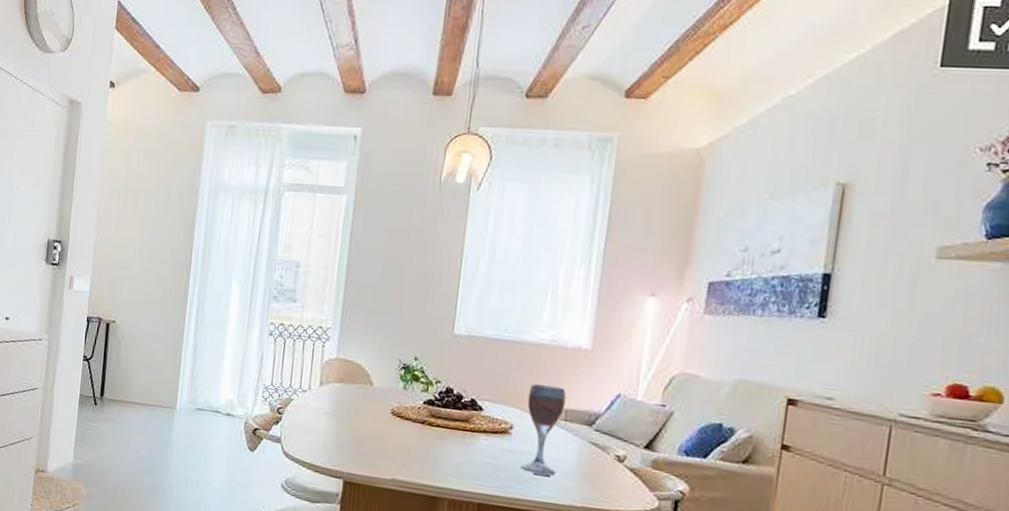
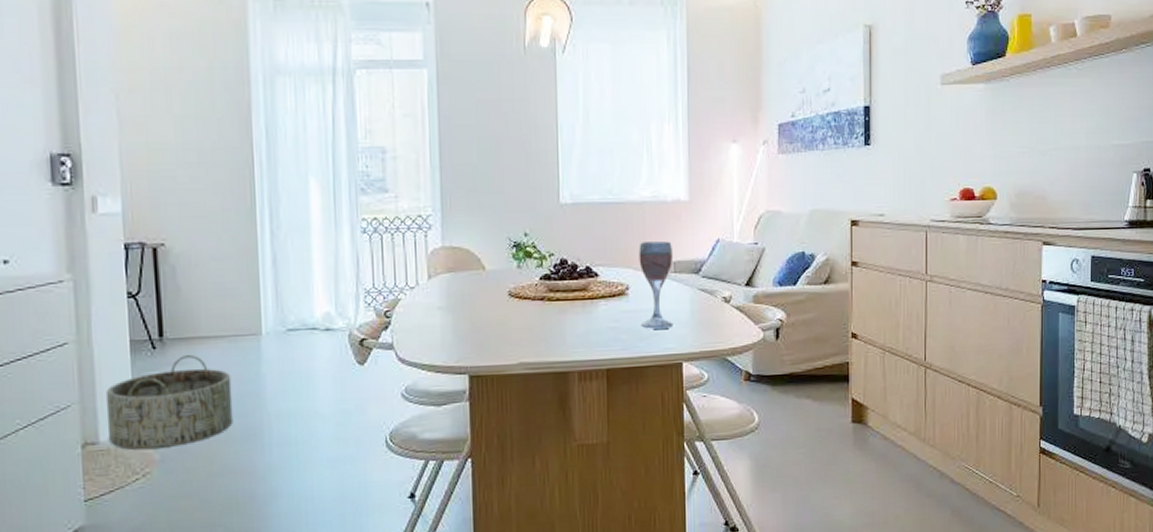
basket: none [53,414,148,488] -> present [105,355,234,450]

